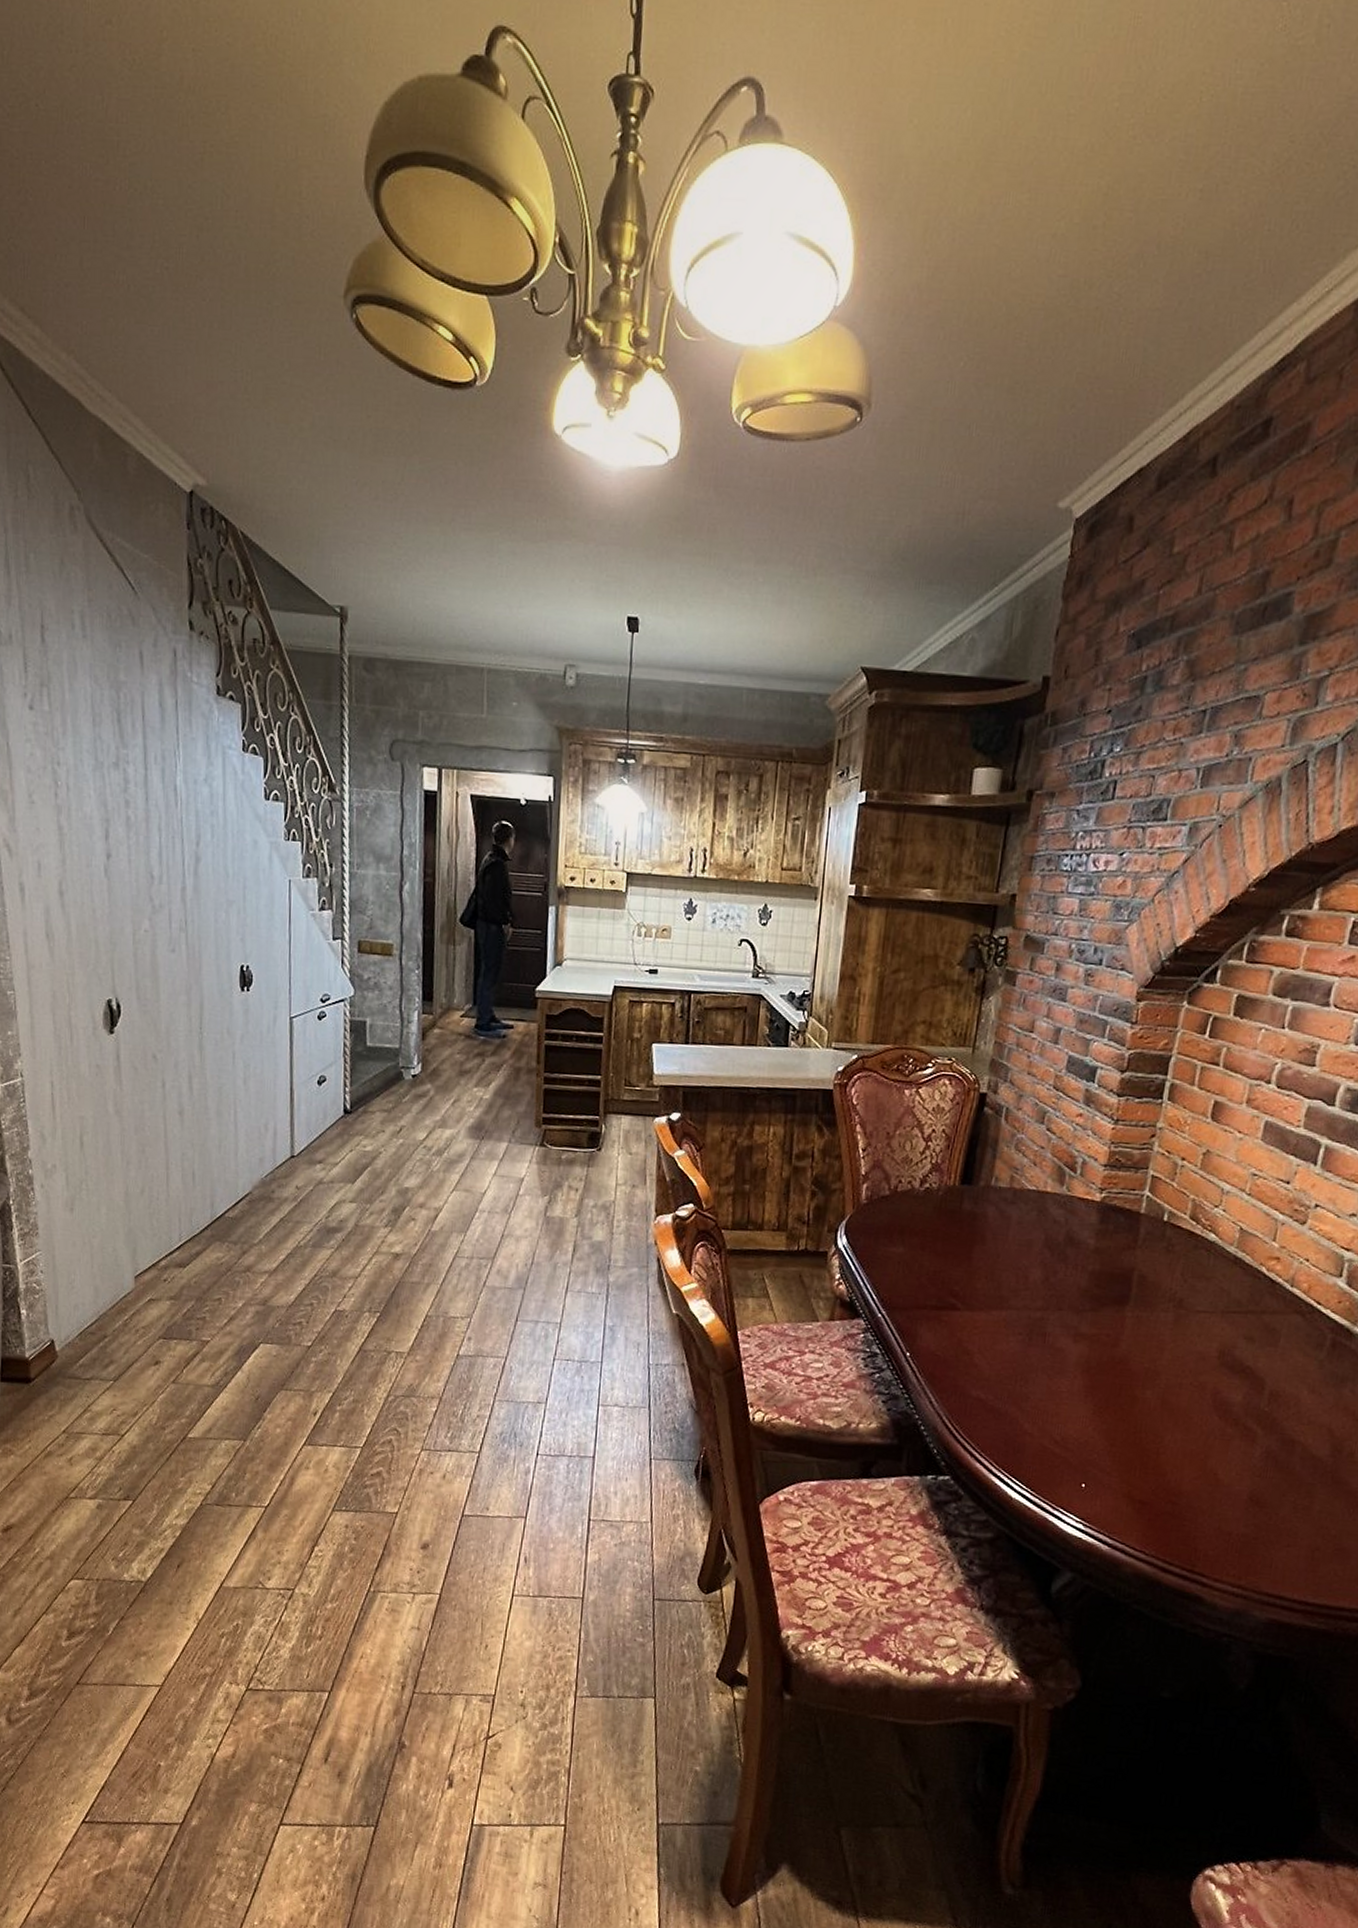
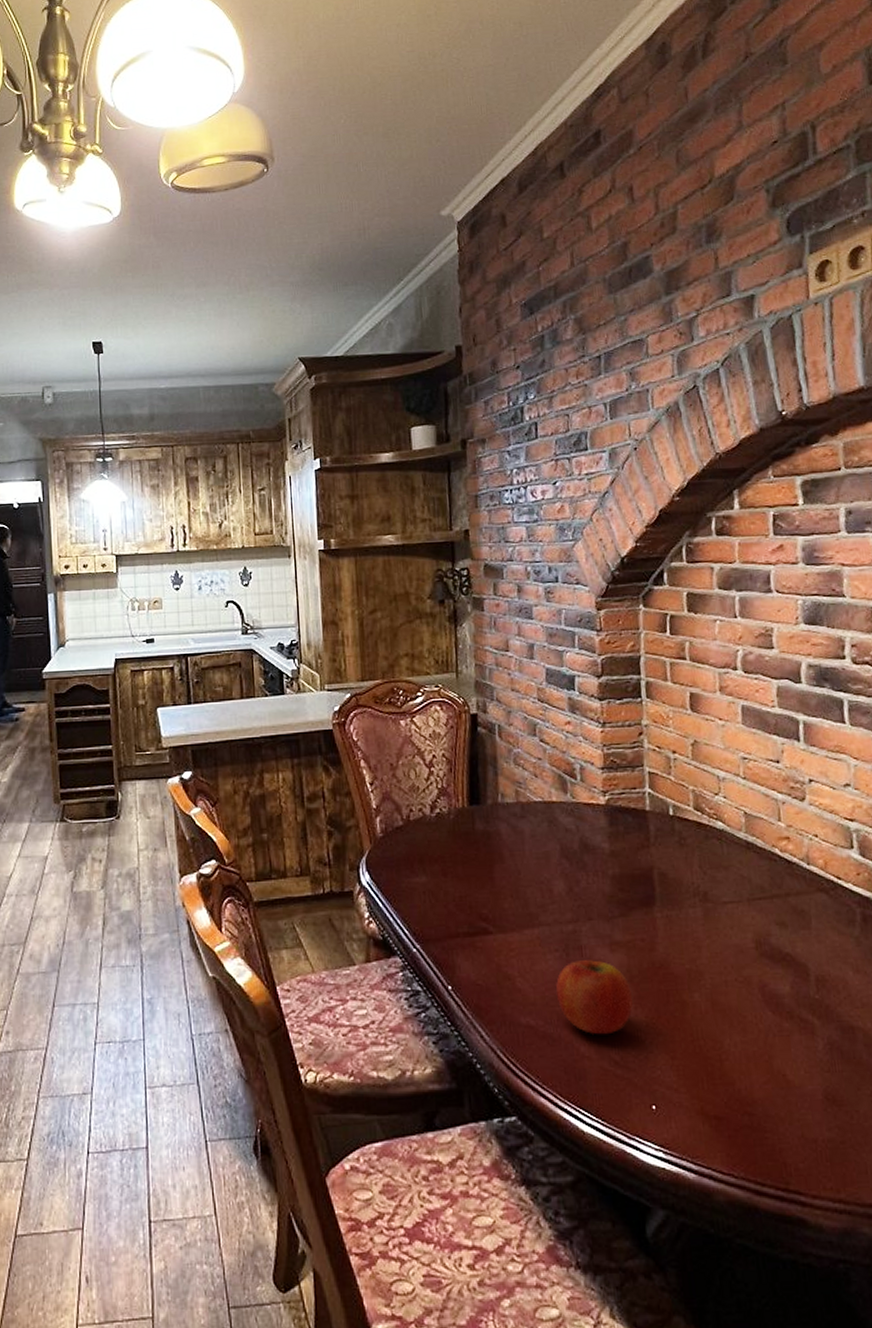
fruit: none [1011,1346,1087,1417] -> present [555,960,634,1035]

